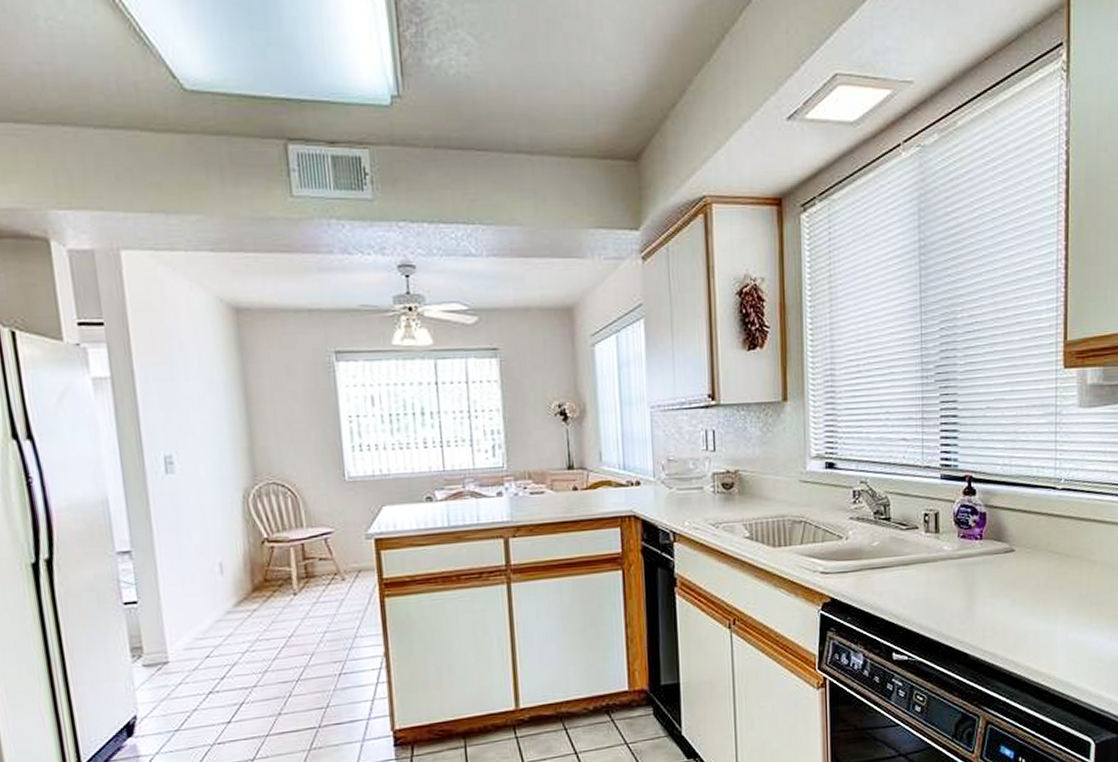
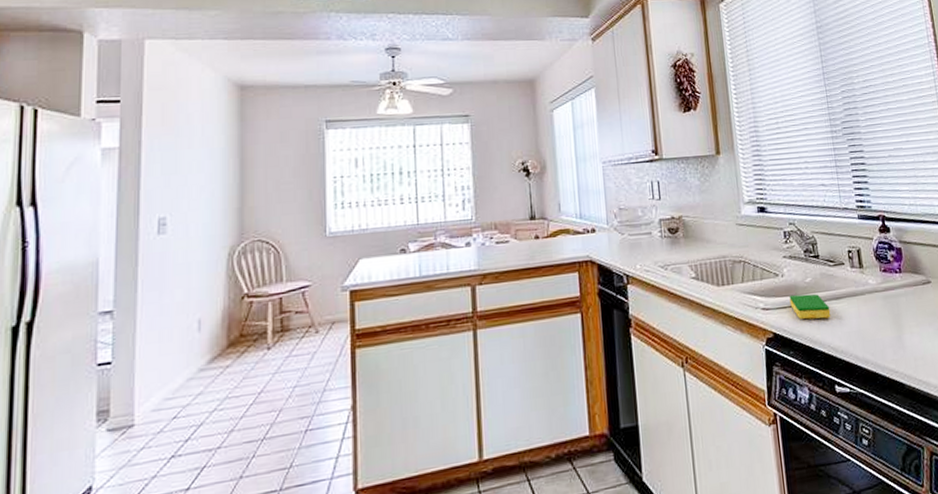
dish sponge: none [852,558,897,585] -> present [789,294,831,320]

